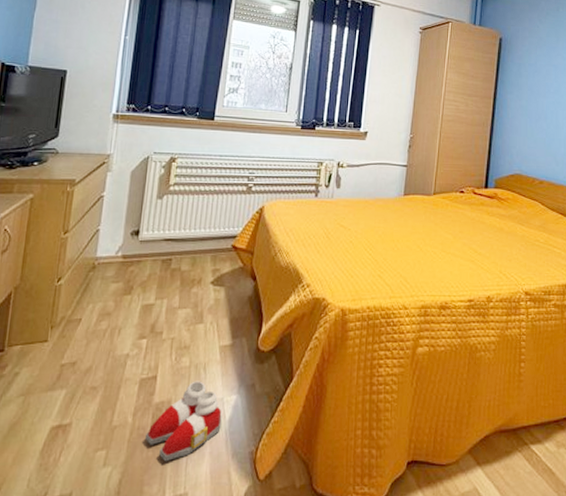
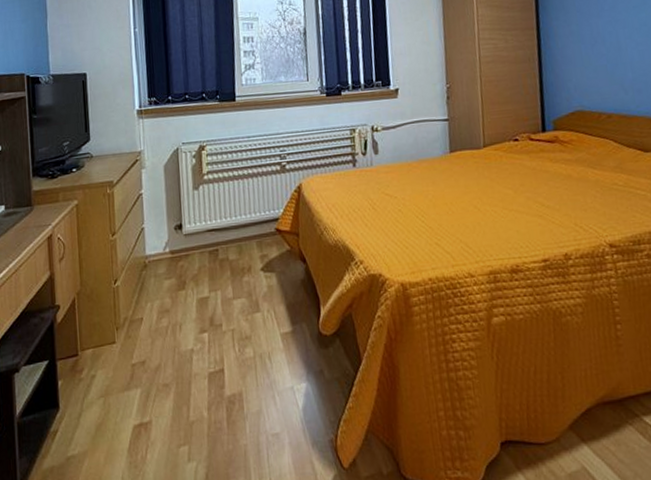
slippers: present [144,381,222,461] -> none [222,370,296,453]

